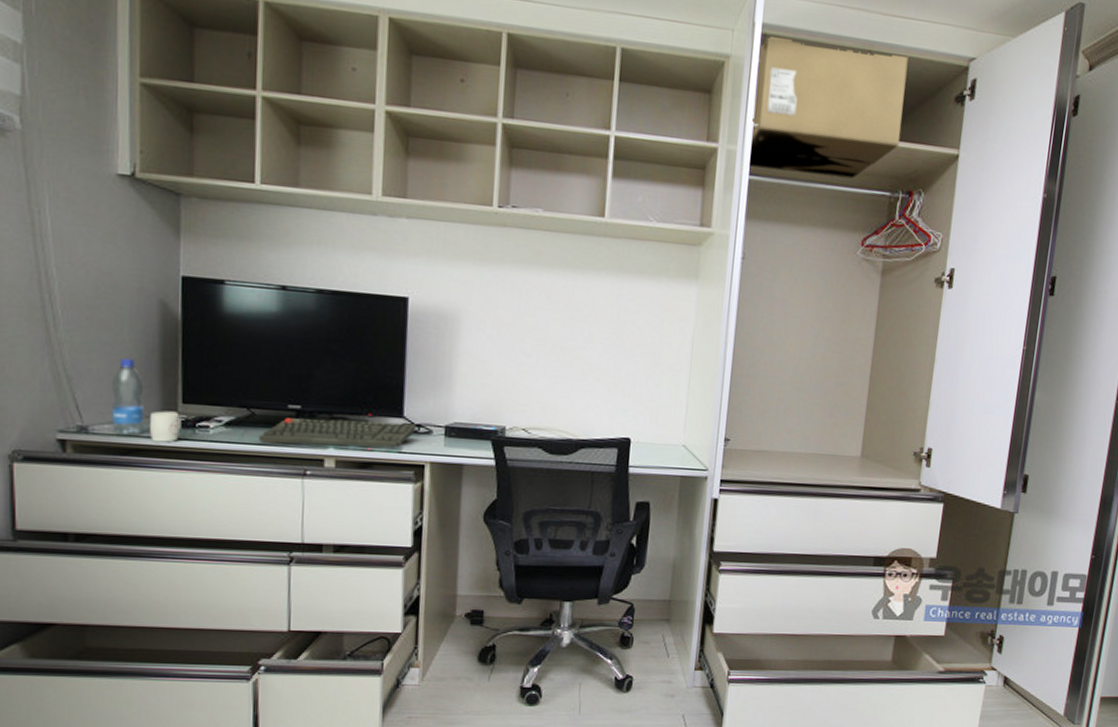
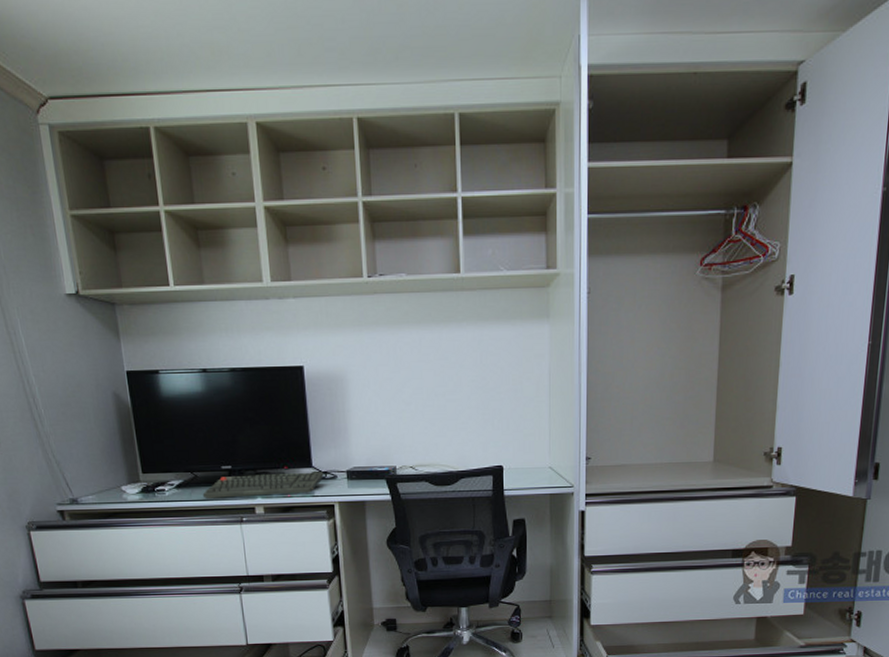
bottle: present [112,358,144,435] -> none [89,442,117,503]
mug: present [149,410,182,443] -> none [120,480,145,506]
box: present [750,36,909,179] -> none [586,69,735,205]

